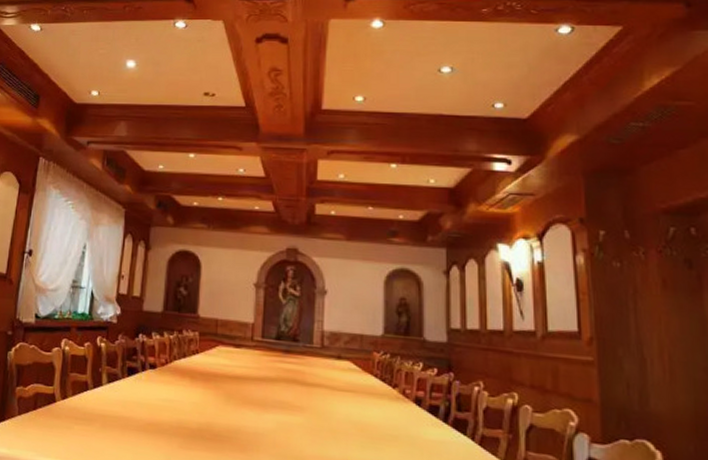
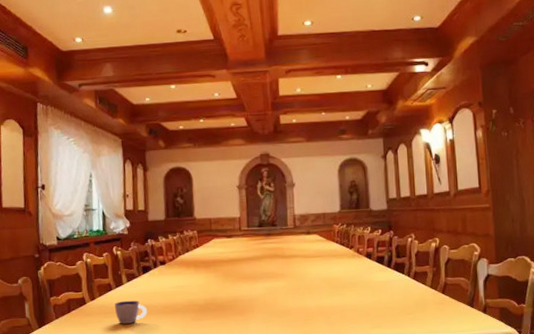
cup: none [88,406,126,438] -> present [115,300,147,324]

